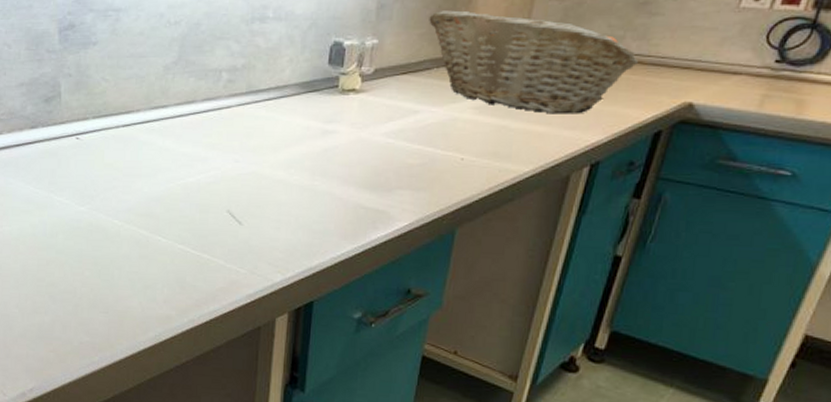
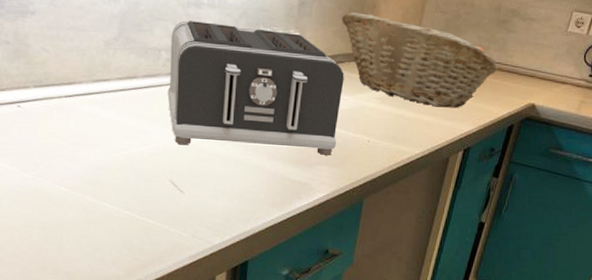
toaster: none [227,37,432,178] -> present [167,20,344,155]

